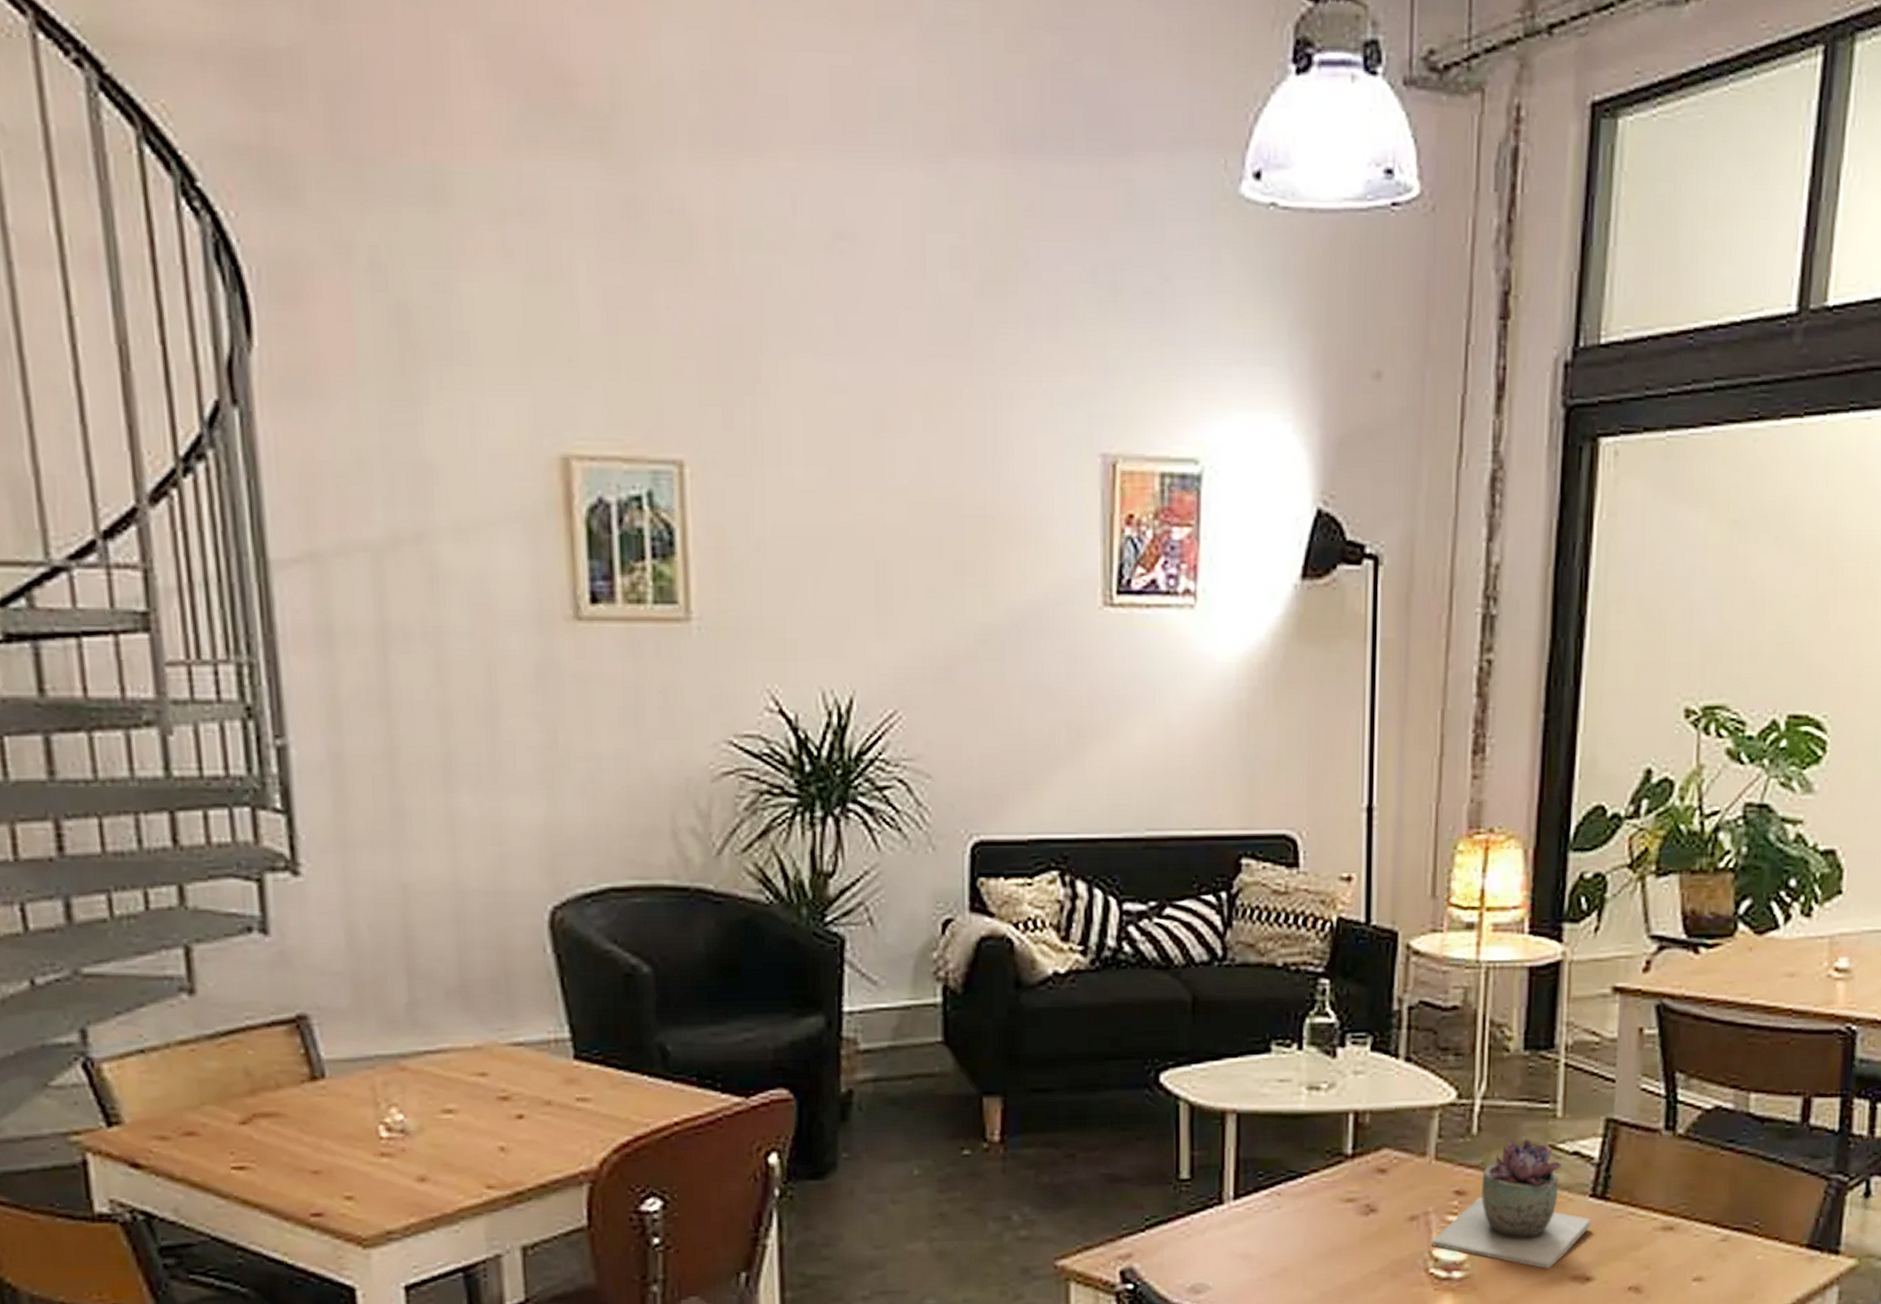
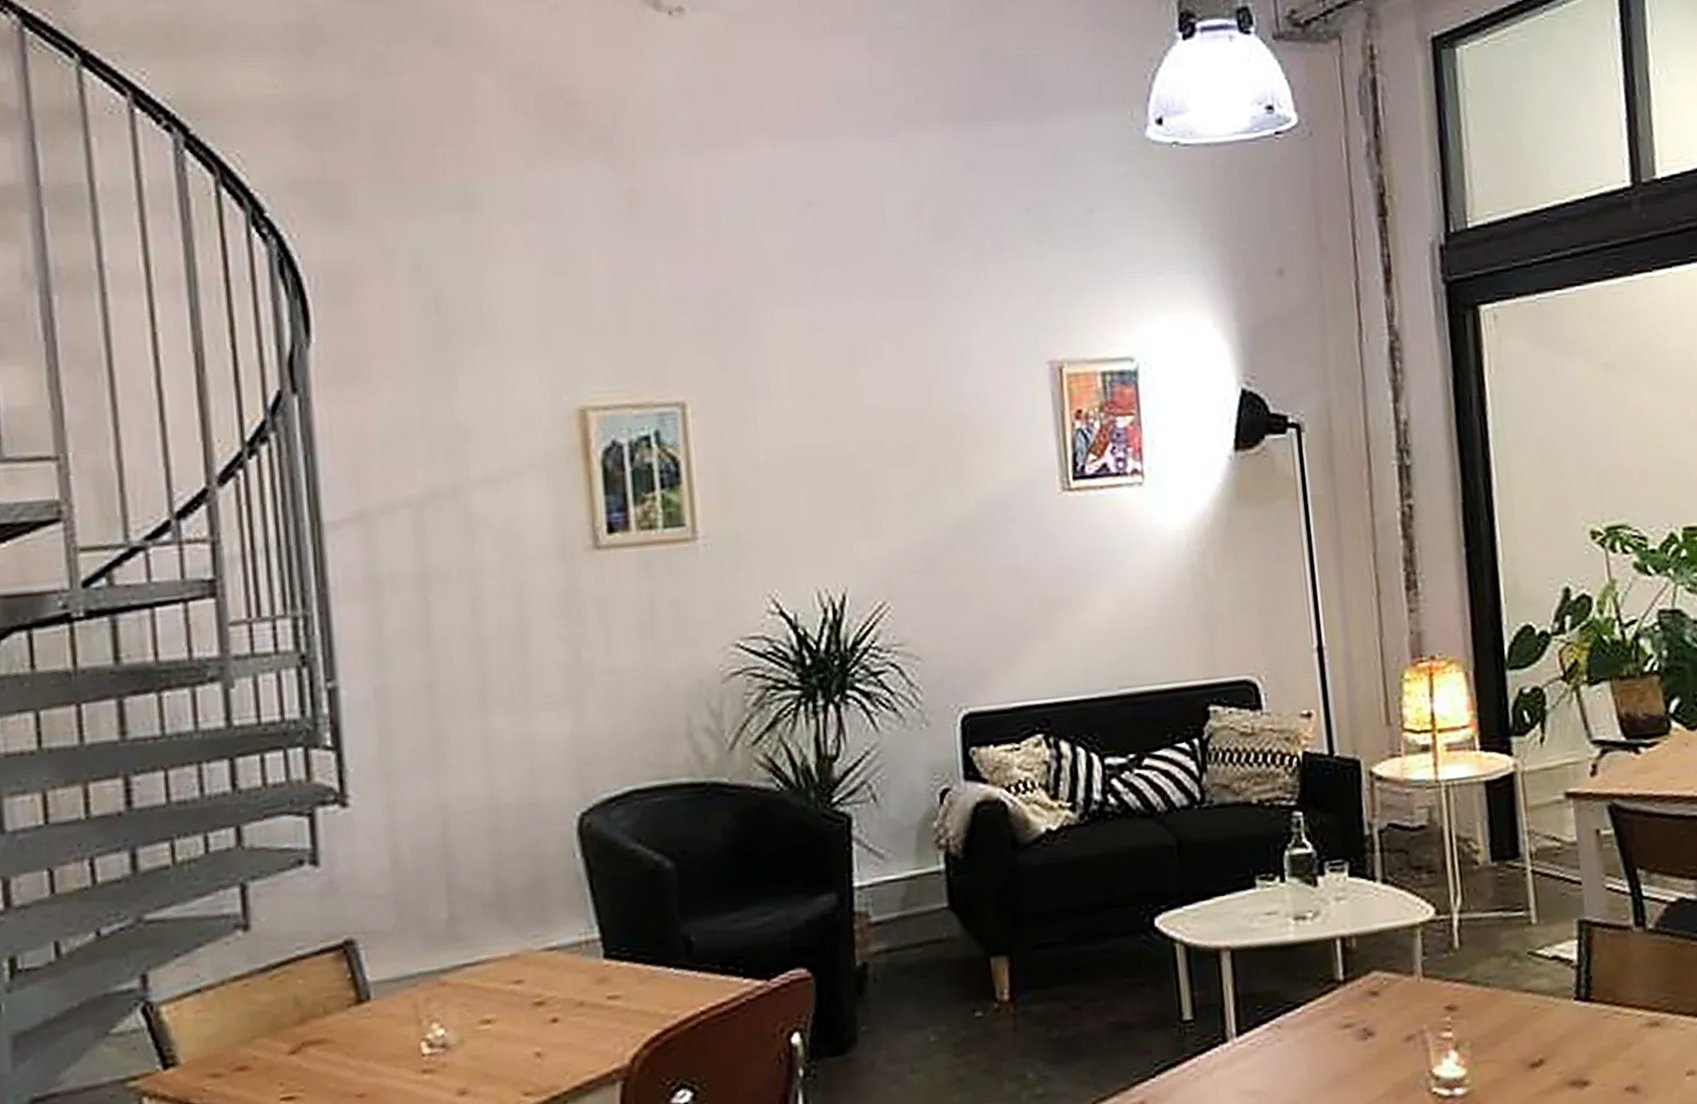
succulent plant: present [1430,1138,1592,1269] -> none [1429,947,1581,1077]

